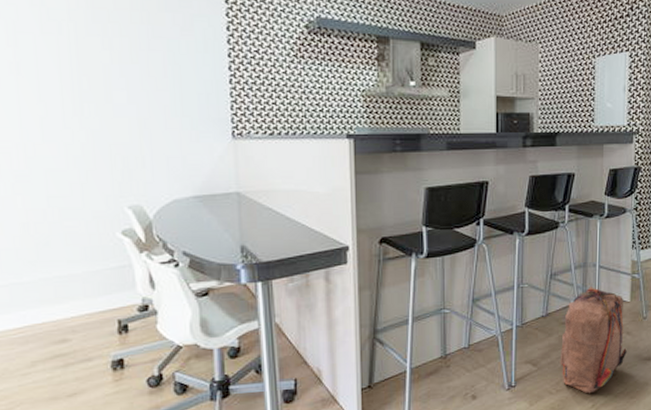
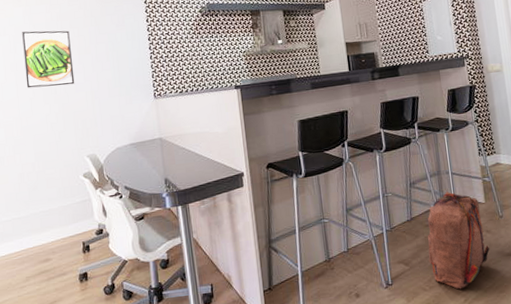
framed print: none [27,17,113,105] -> present [22,30,75,88]

